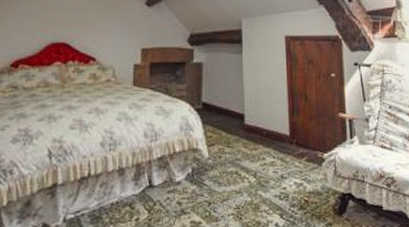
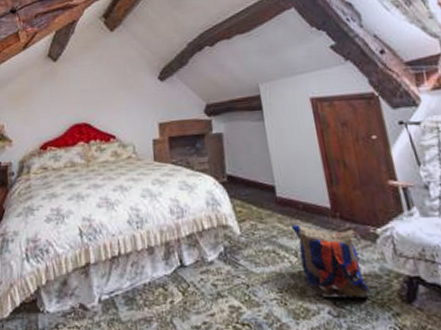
backpack: none [254,149,311,212] -> present [291,224,370,298]

